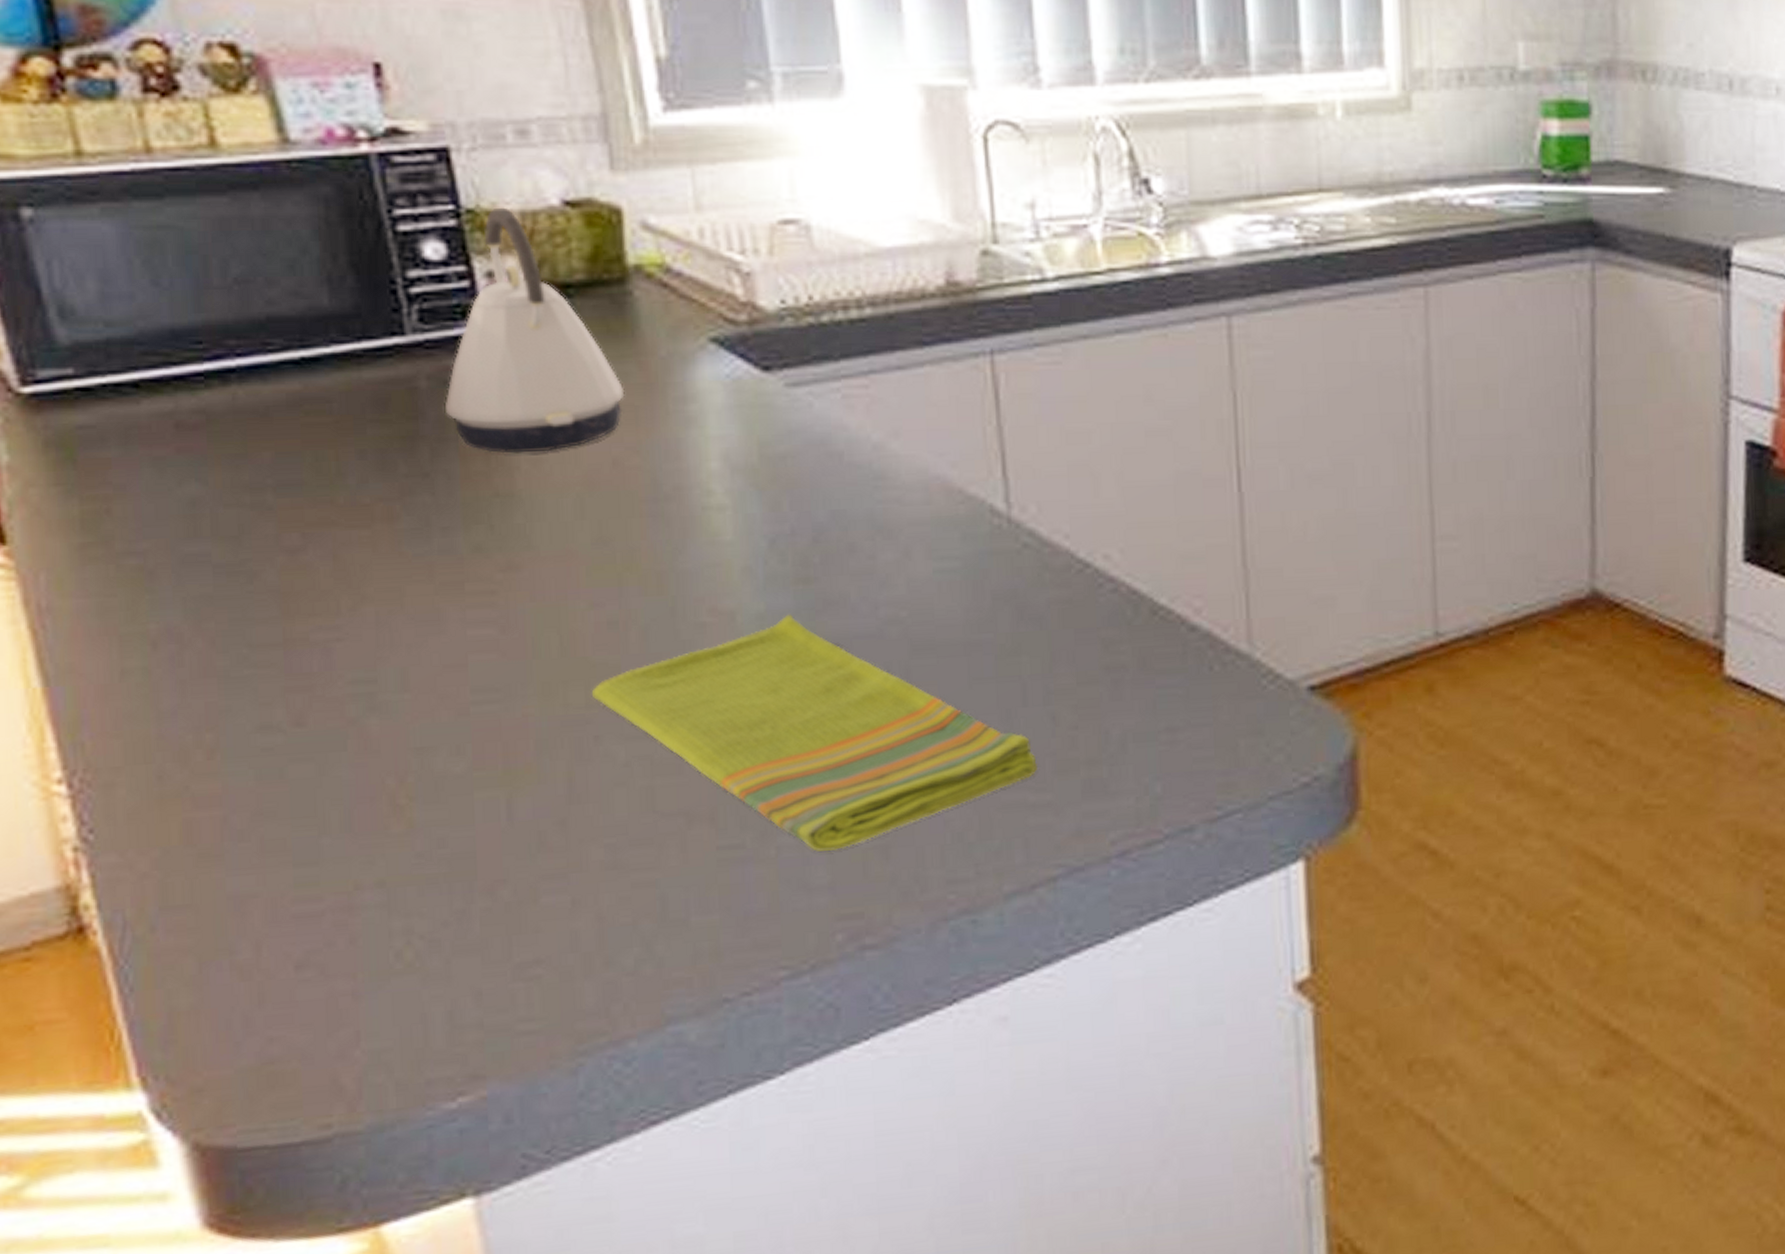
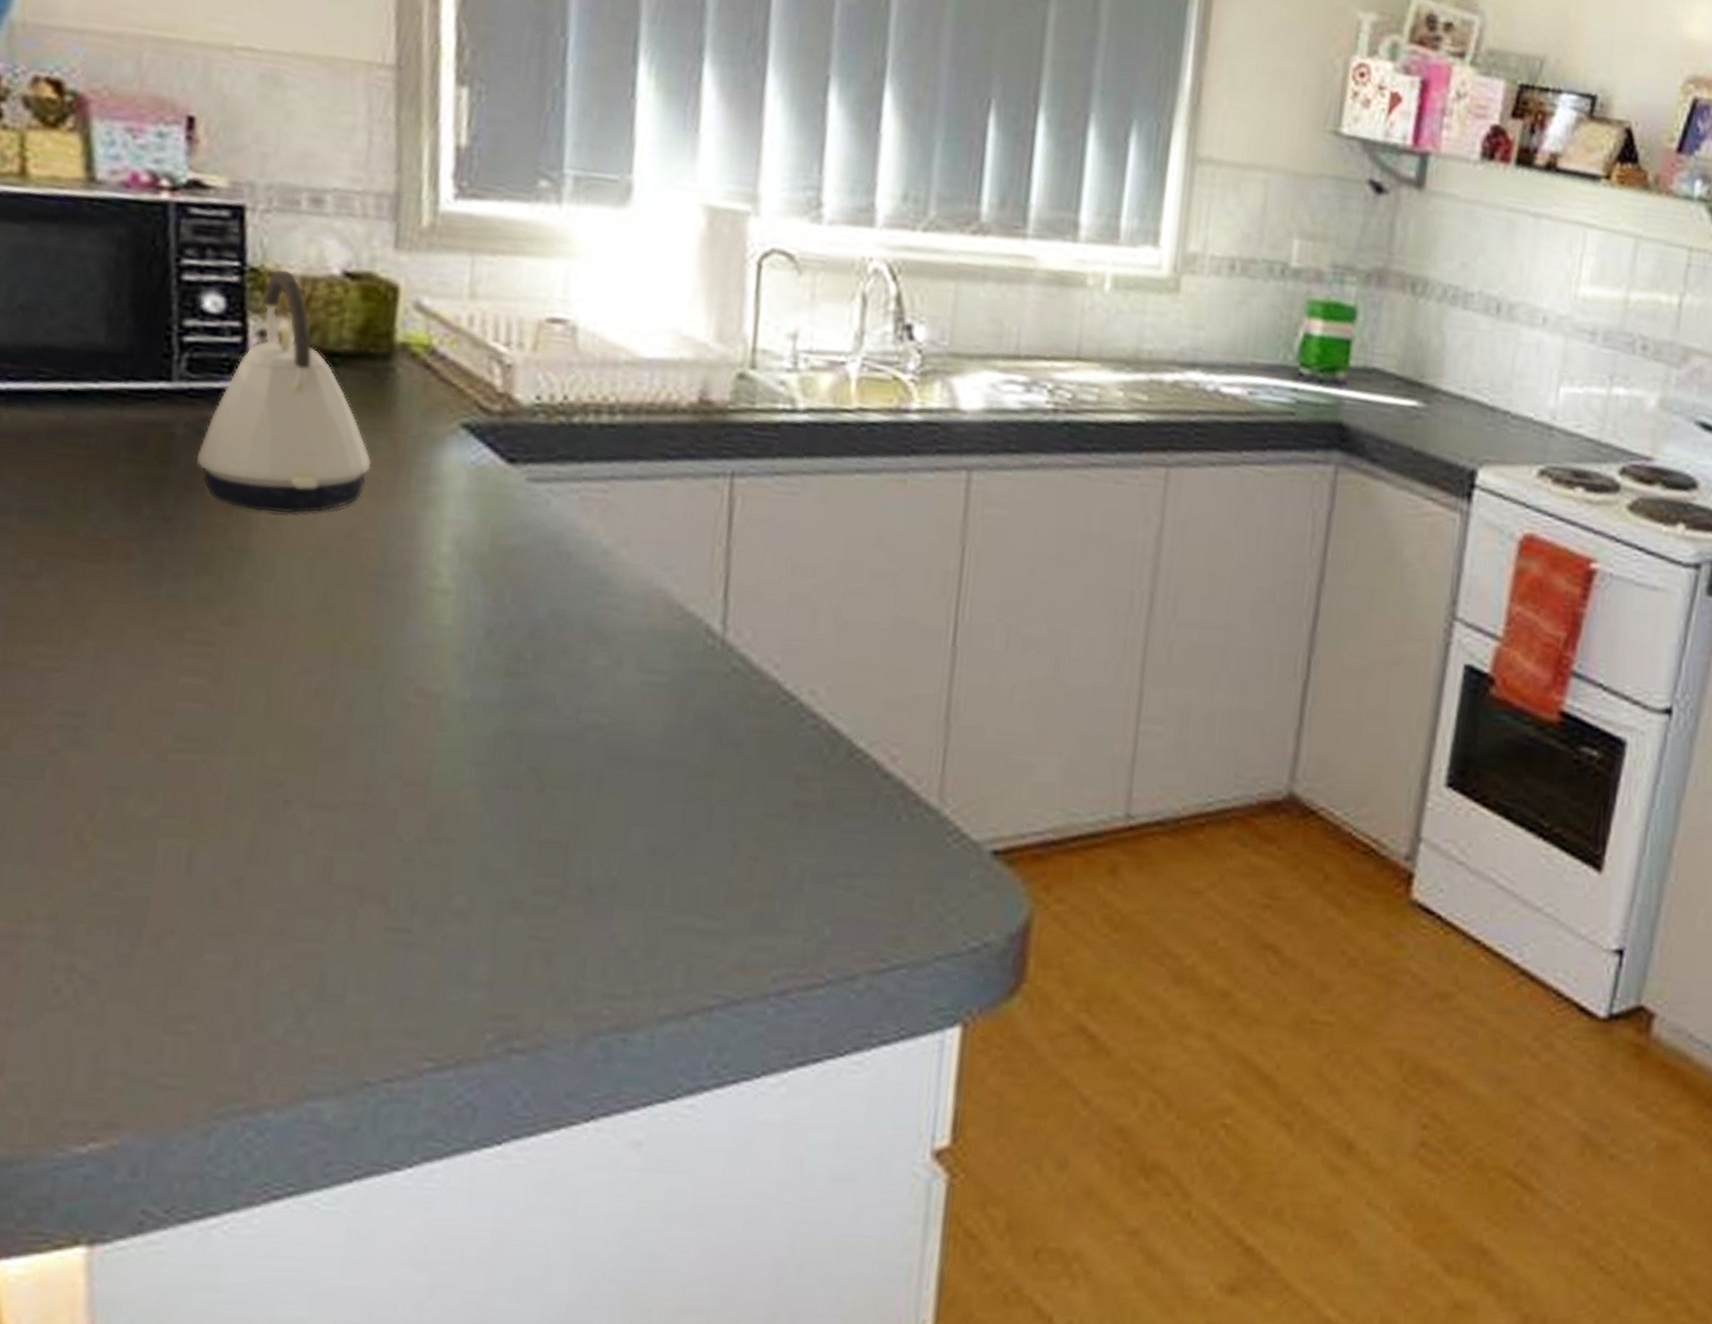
dish towel: present [591,614,1037,851] -> none [288,706,712,948]

